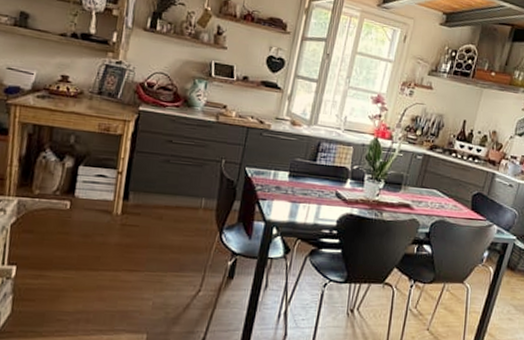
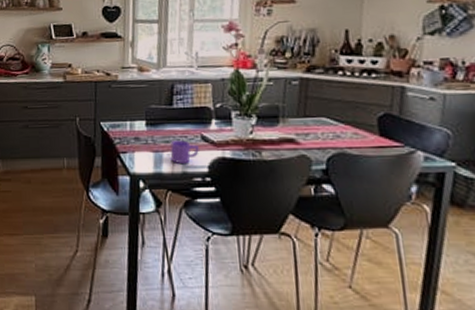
mug: none [305,194,332,216] -> present [170,140,199,163]

